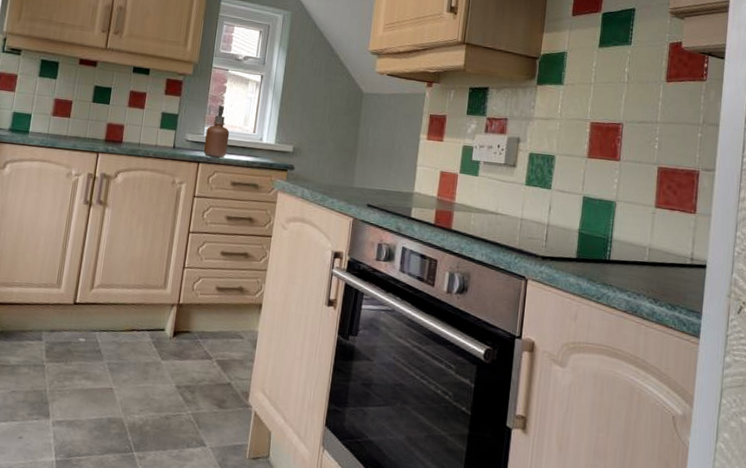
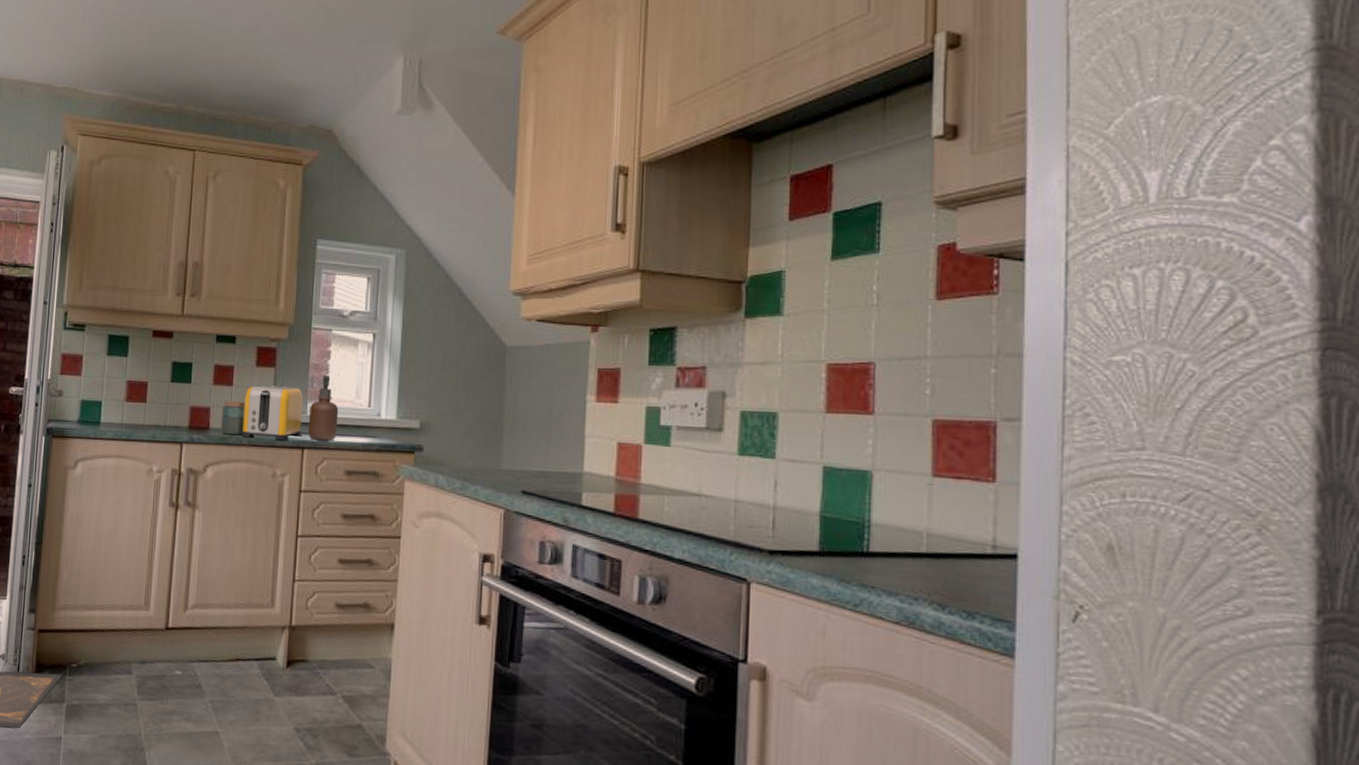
peanut butter: none [131,120,154,150] -> present [220,400,245,436]
toaster: none [149,109,202,156] -> present [242,385,304,441]

